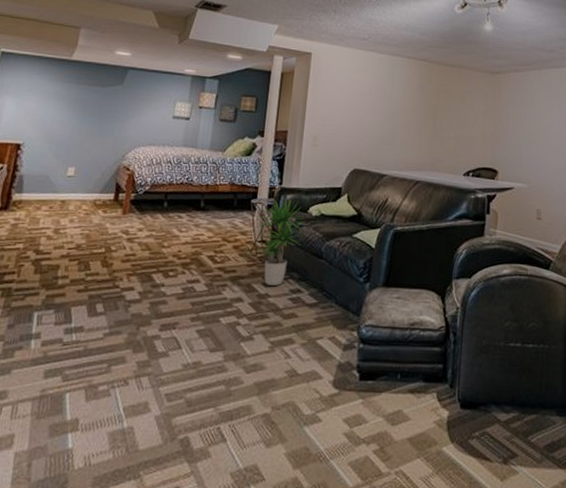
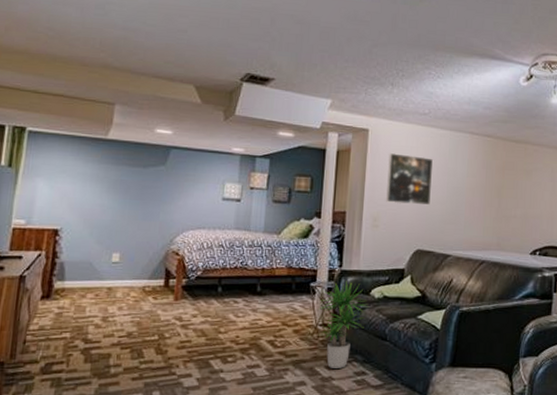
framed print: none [326,76,372,126] -> present [386,153,434,206]

